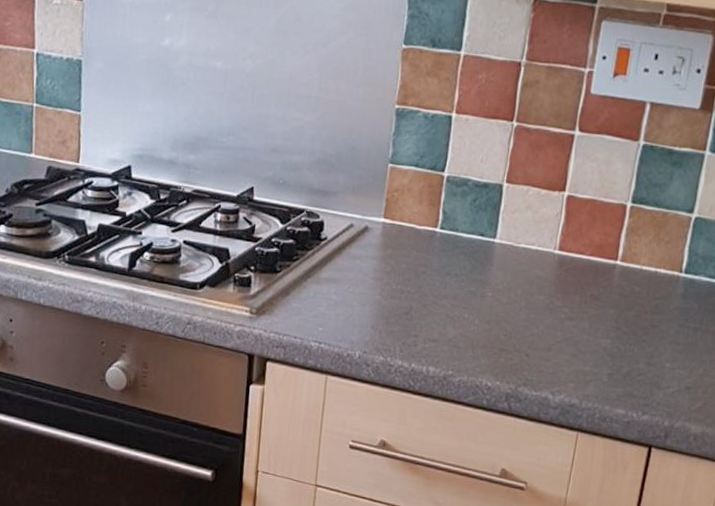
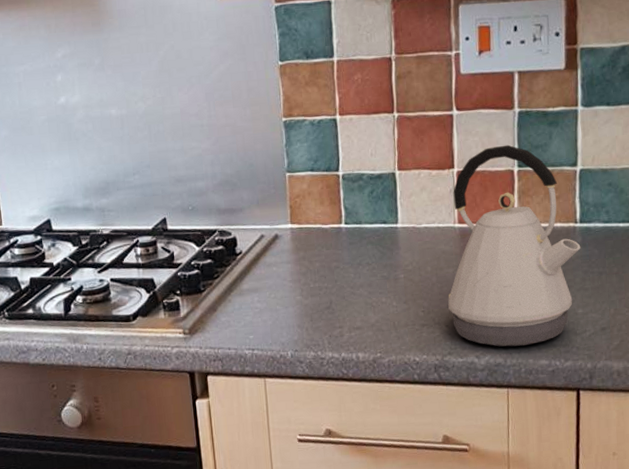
kettle: none [532,176,681,391] -> present [448,145,581,347]

